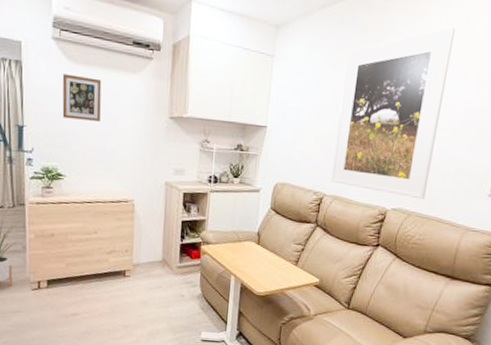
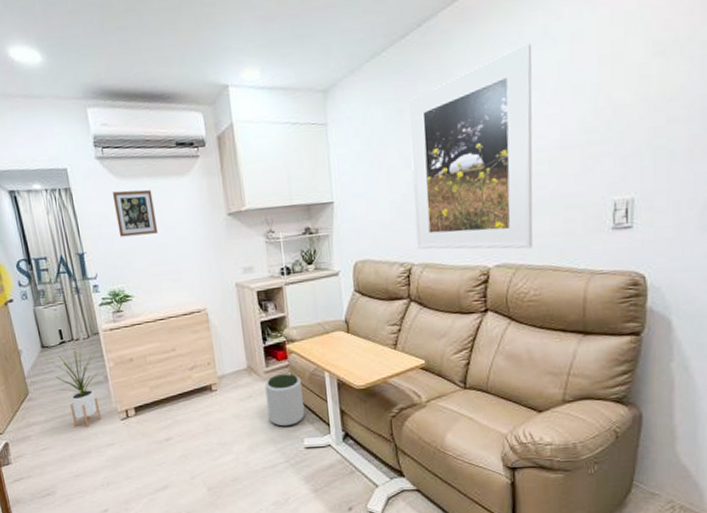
plant pot: none [173,271,209,319] -> present [264,374,306,427]

